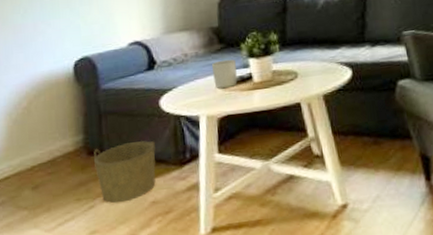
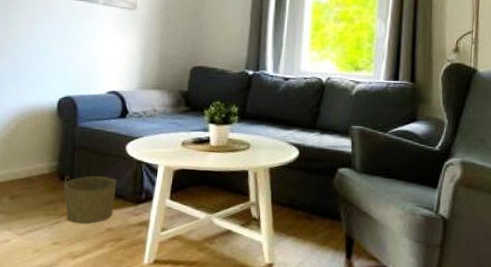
mug: present [212,59,238,89] -> none [176,121,197,146]

